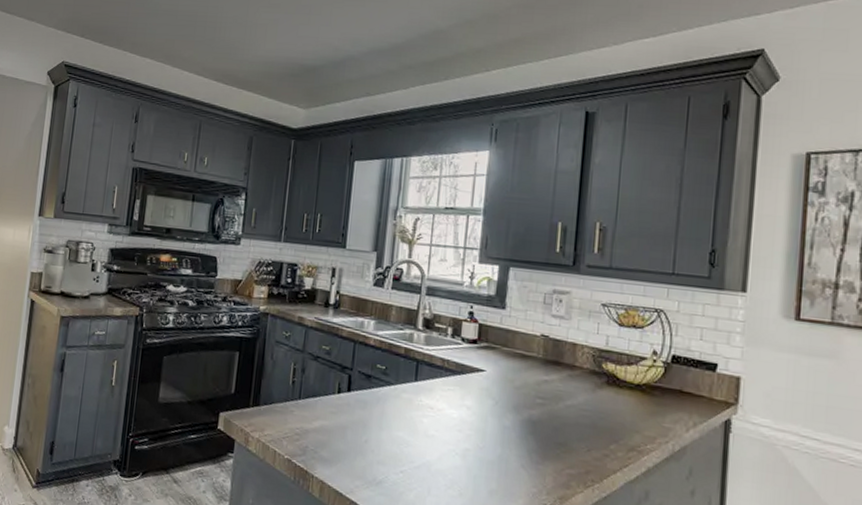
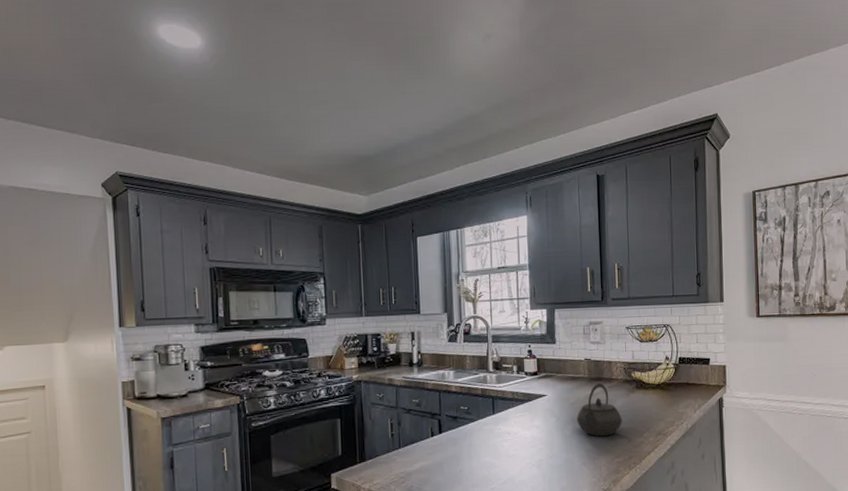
kettle: none [520,367,582,438] -> present [577,383,622,437]

